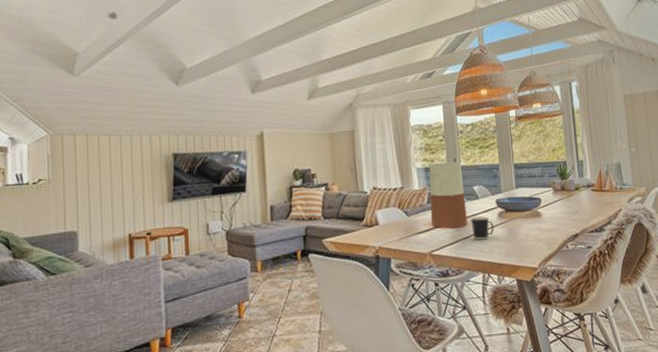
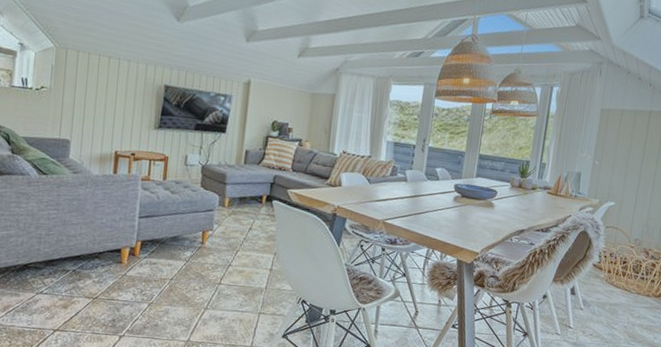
vase: present [429,162,467,229] -> none [390,139,430,203]
mug: present [471,216,494,241] -> none [426,196,448,219]

